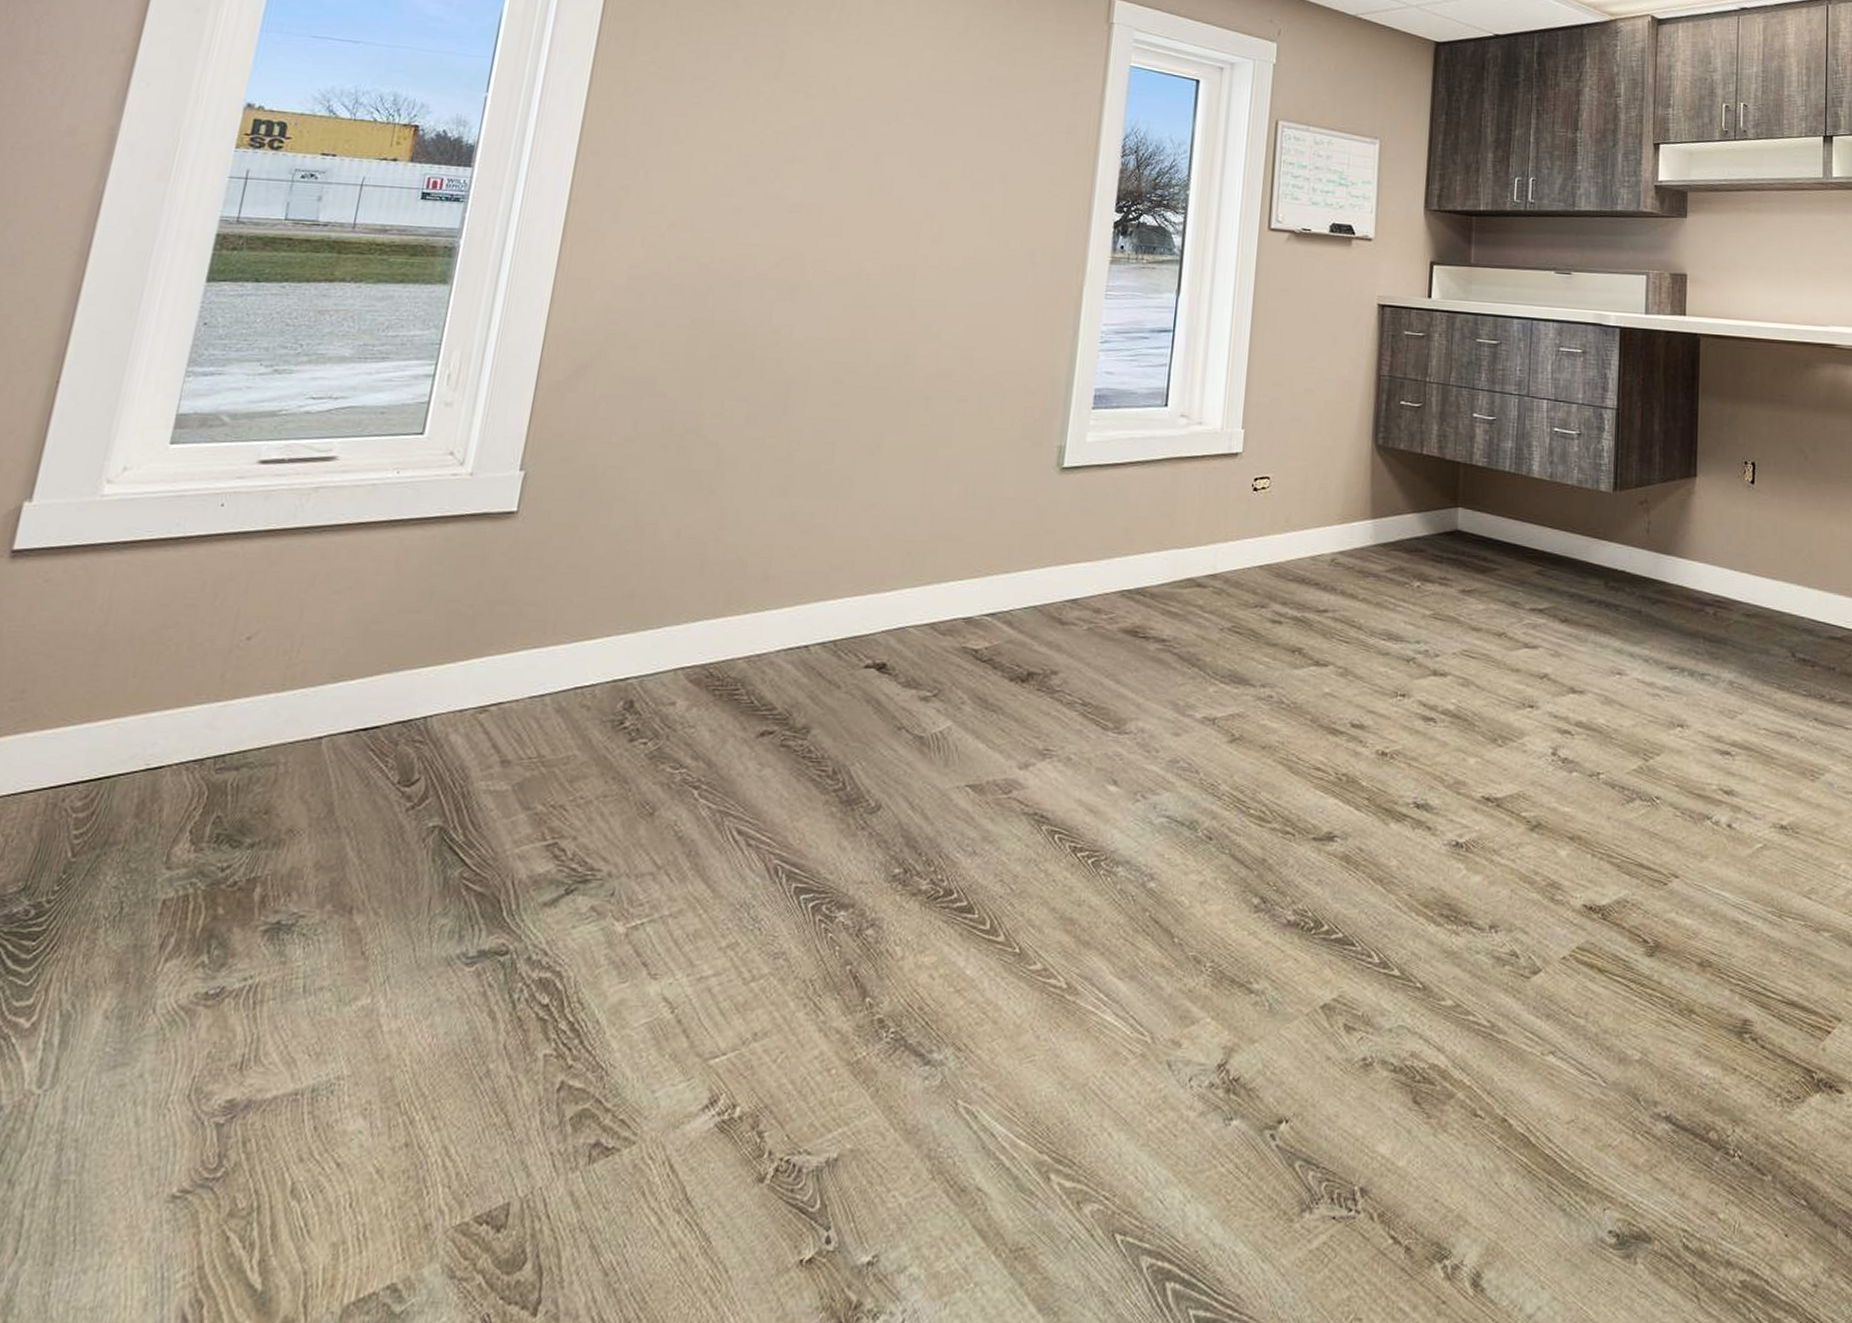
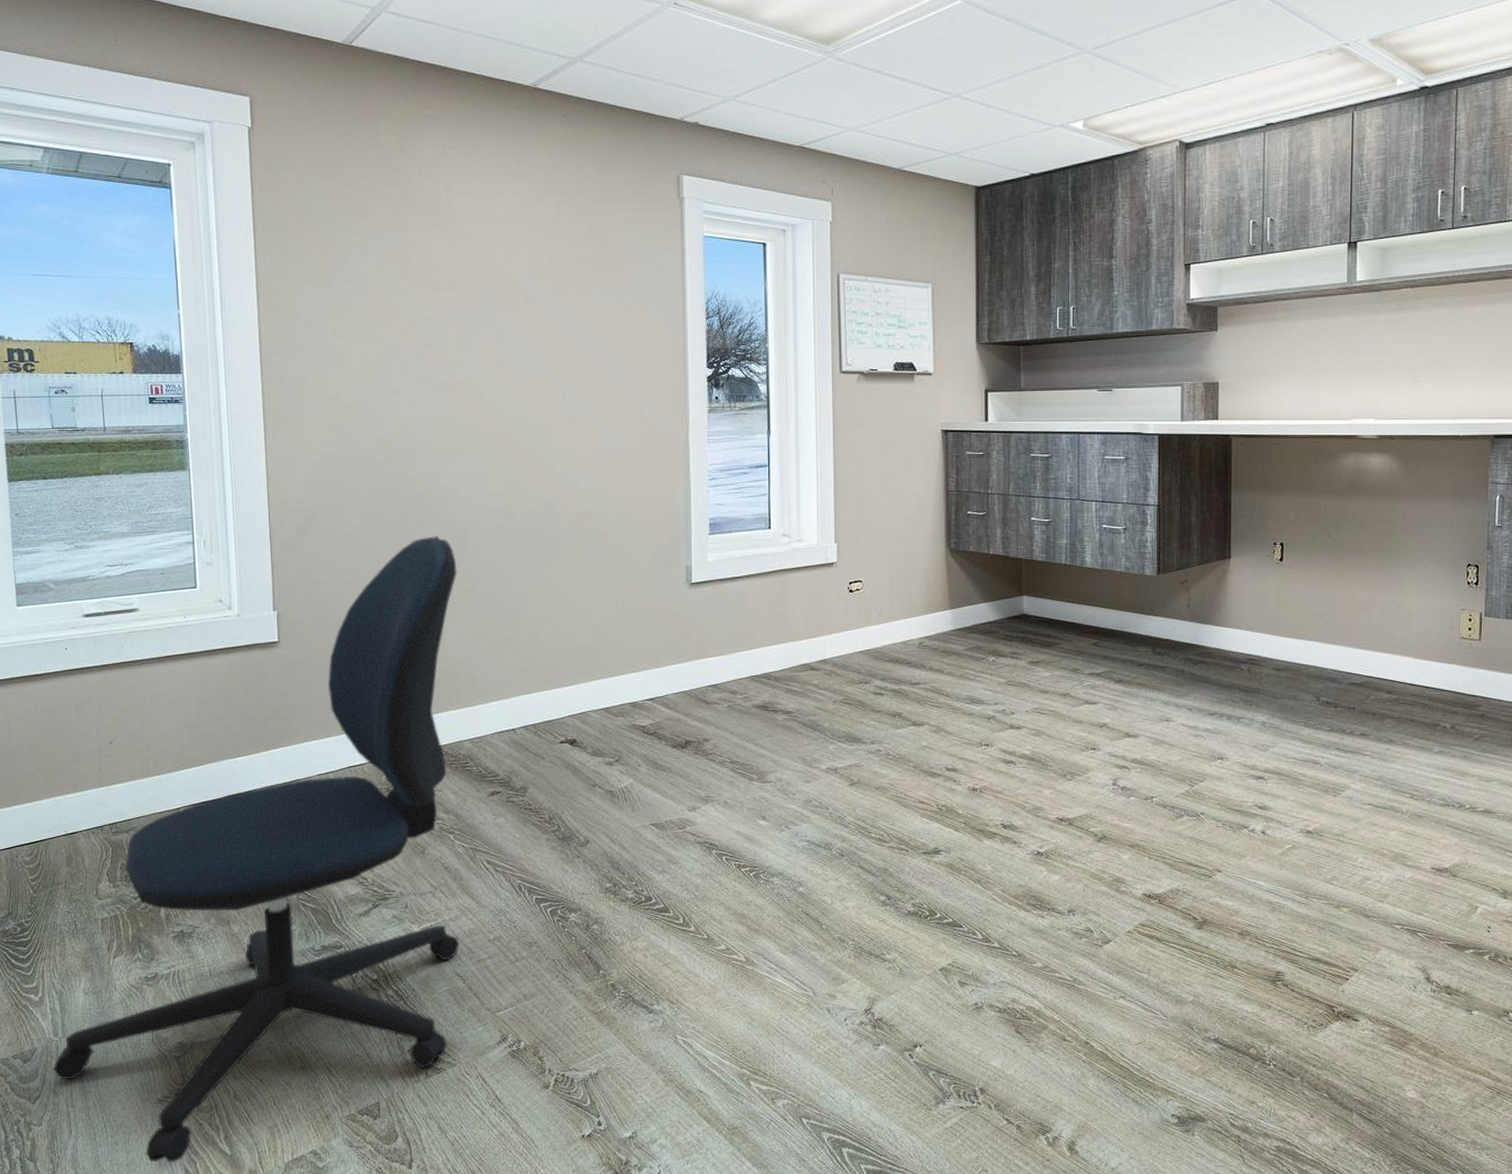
office chair: none [17,388,772,1305] -> present [52,536,460,1163]

